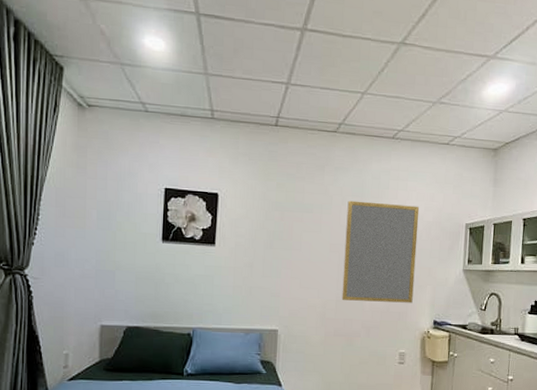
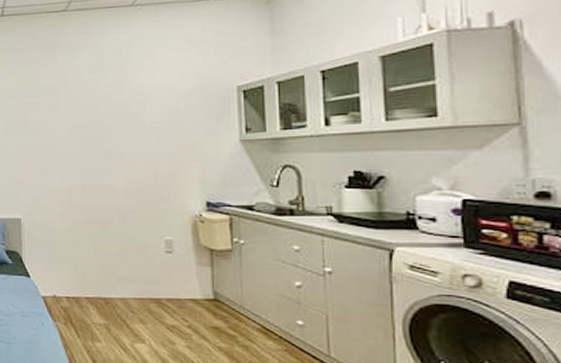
home mirror: present [341,200,420,303] -> none [85,74,176,184]

